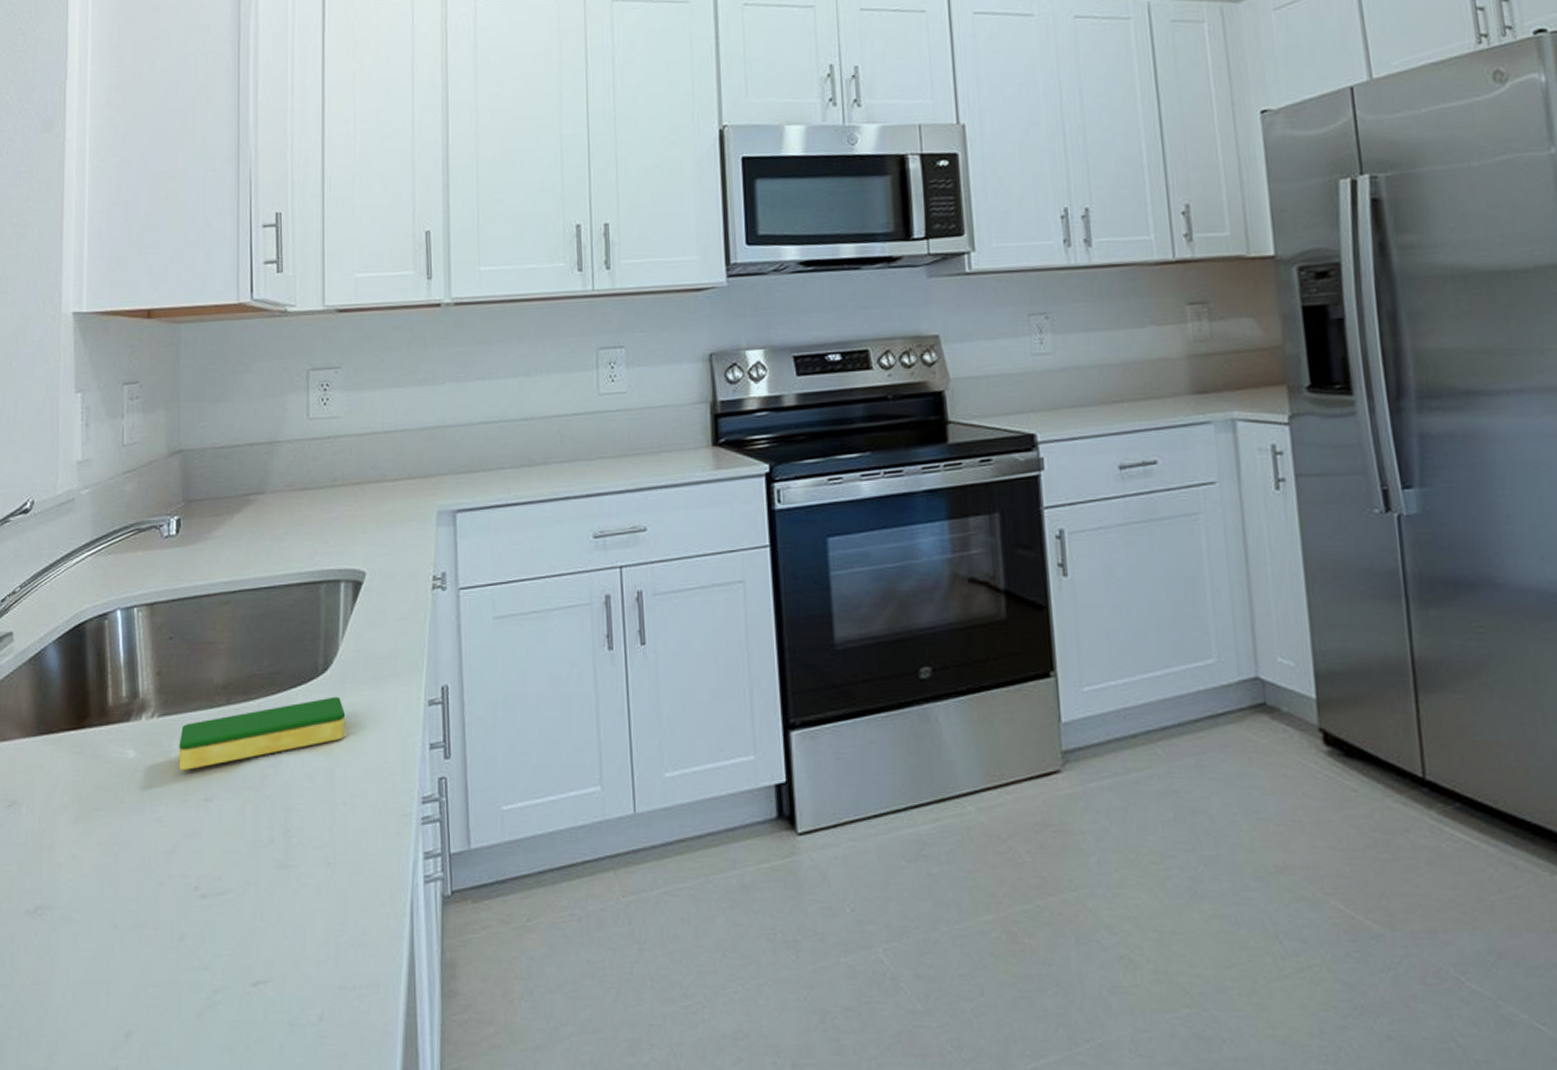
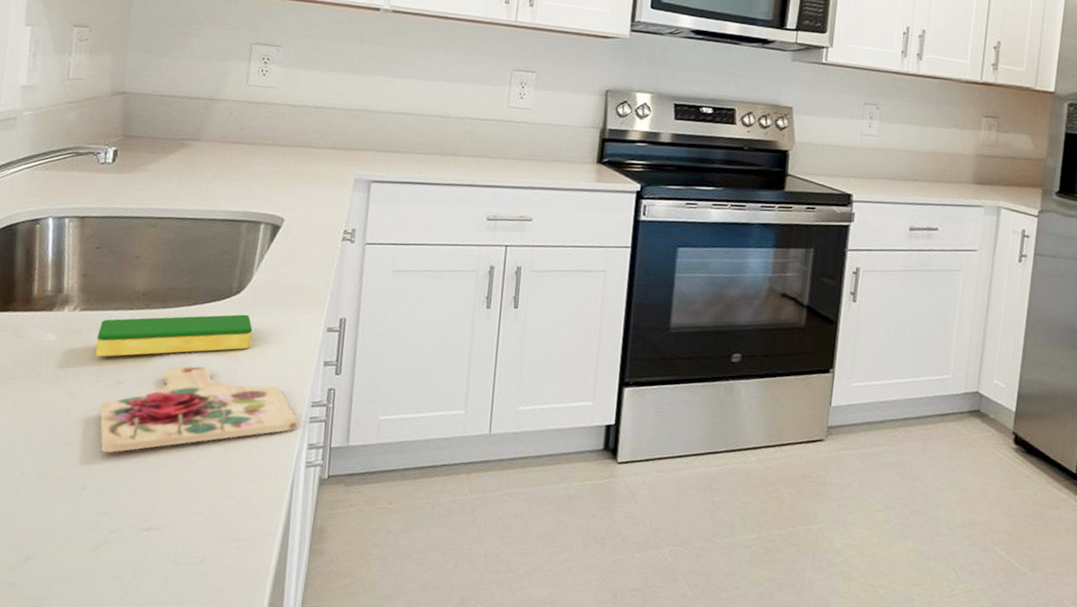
cutting board: none [189,769,408,891] -> present [99,366,297,454]

